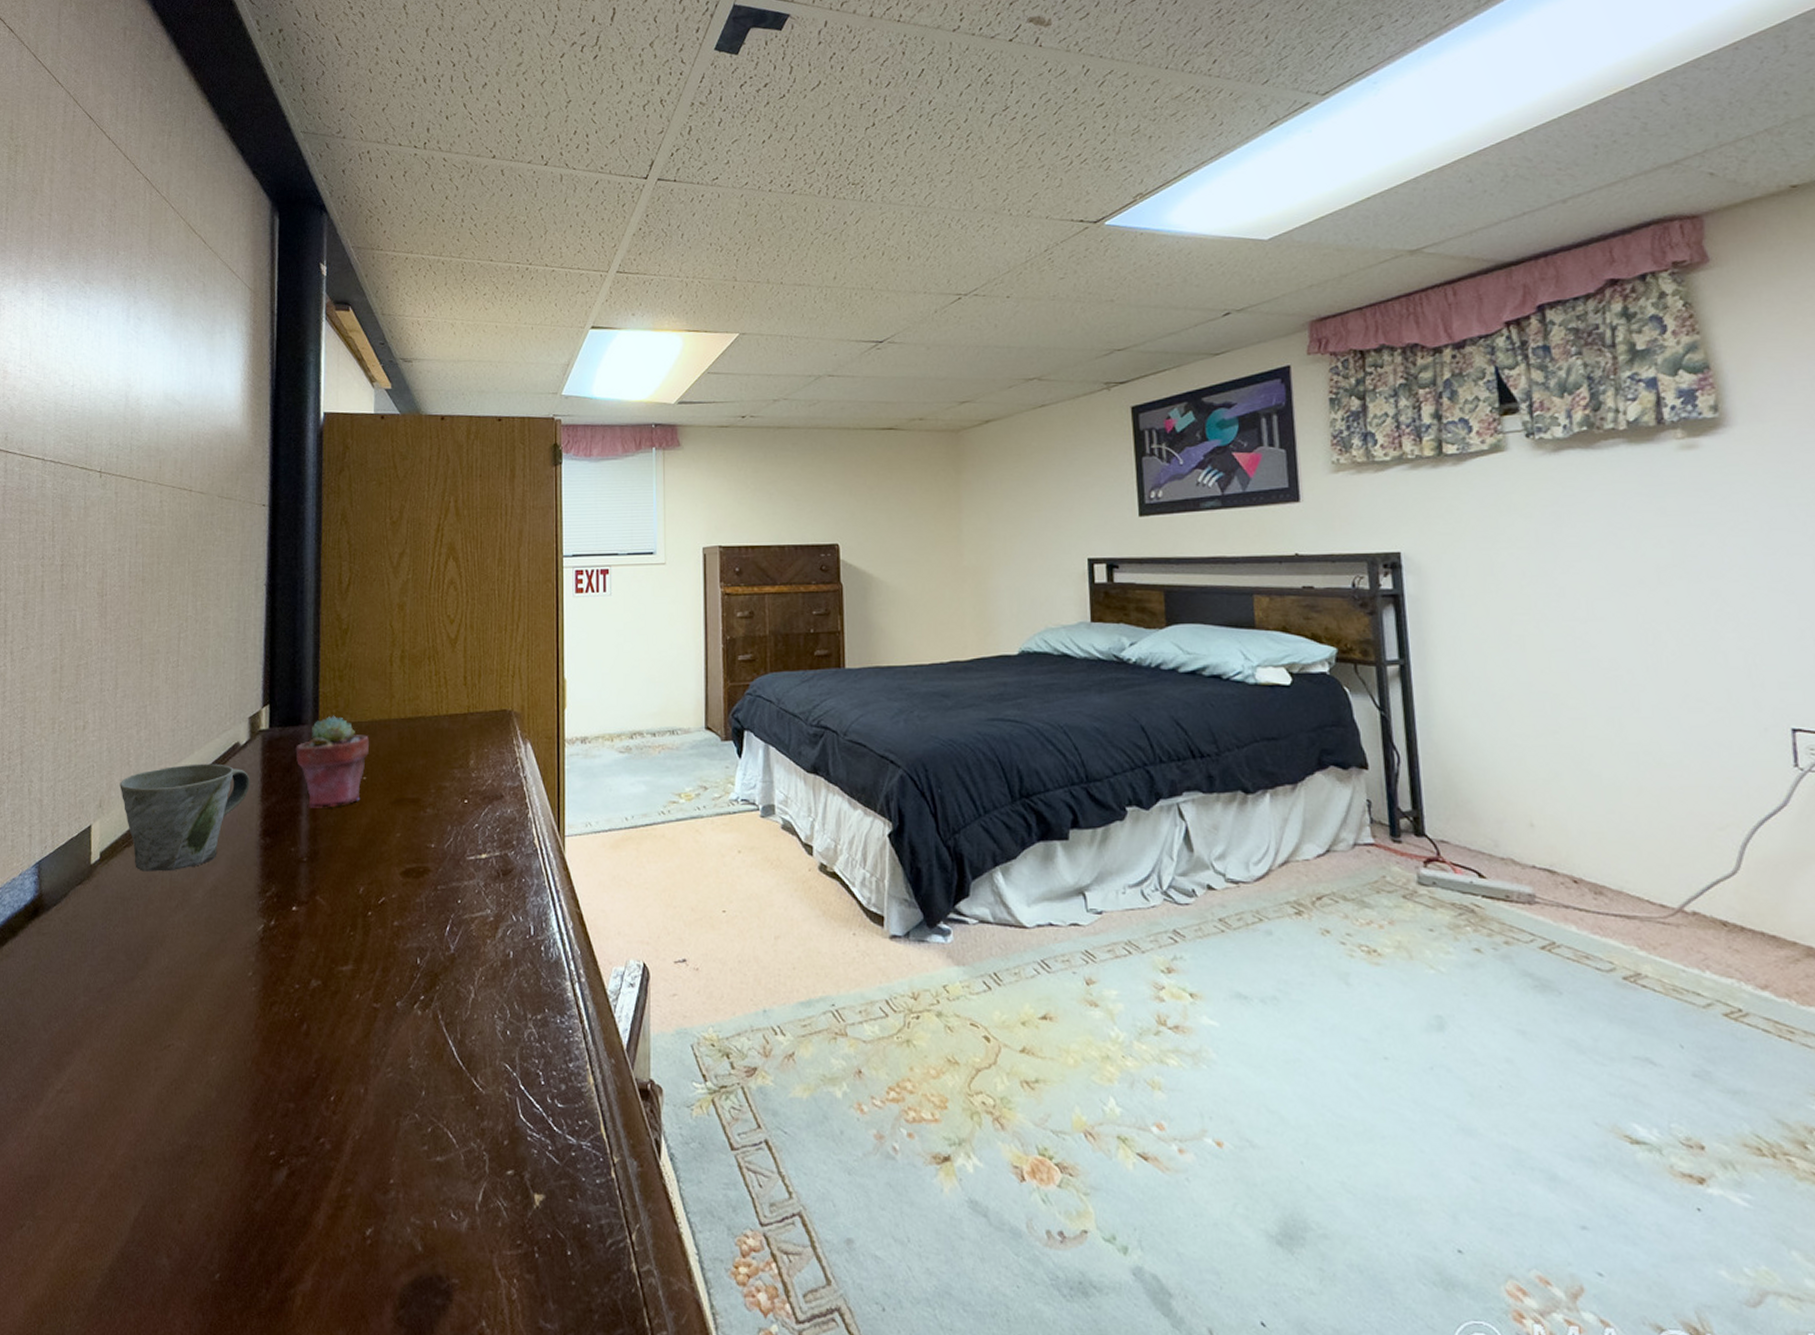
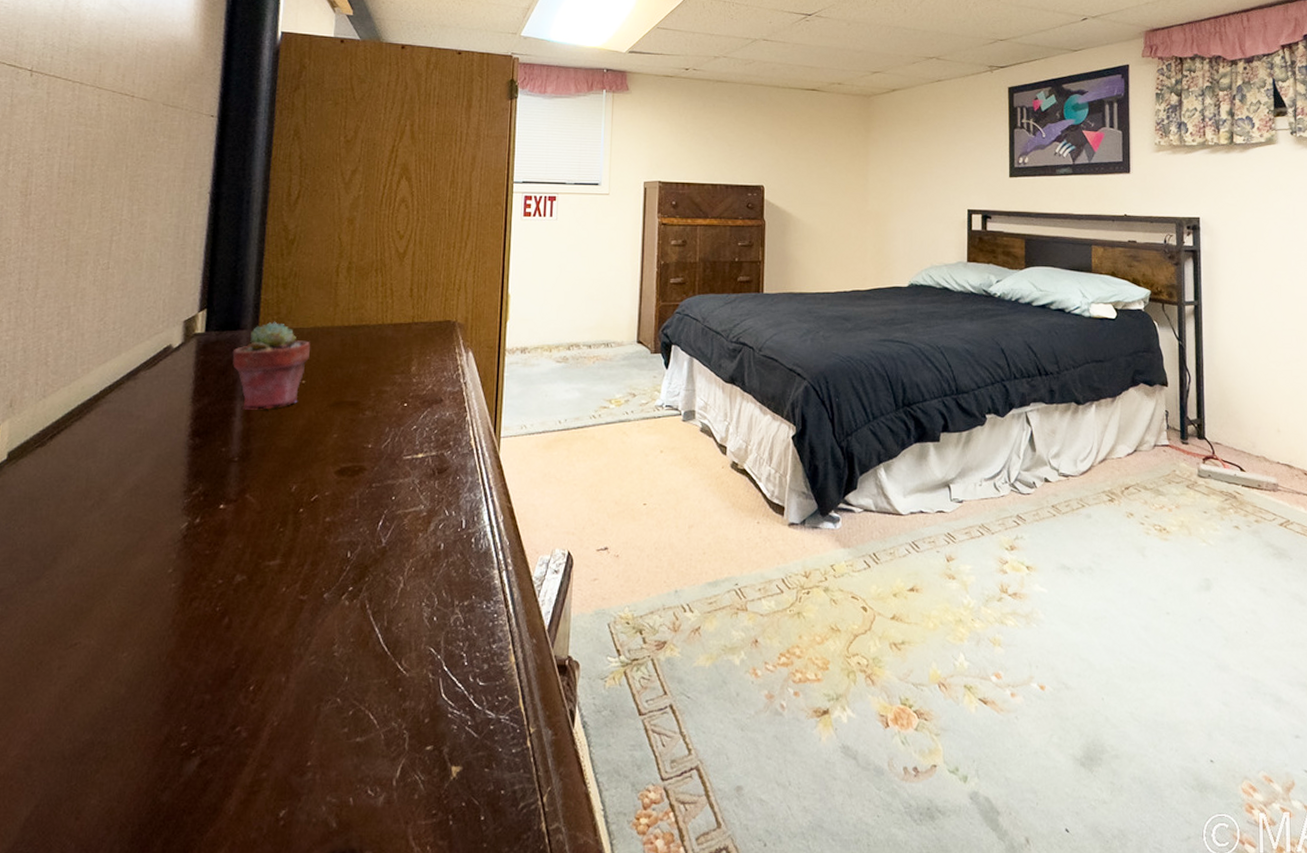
mug: present [120,763,250,872] -> none [34,365,181,471]

